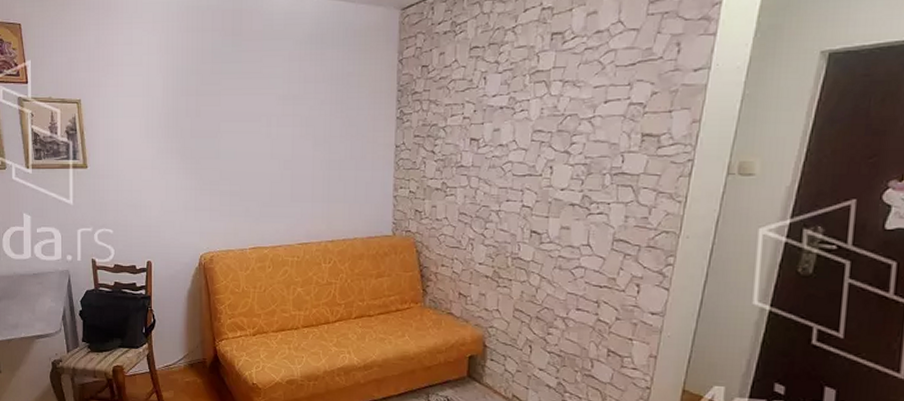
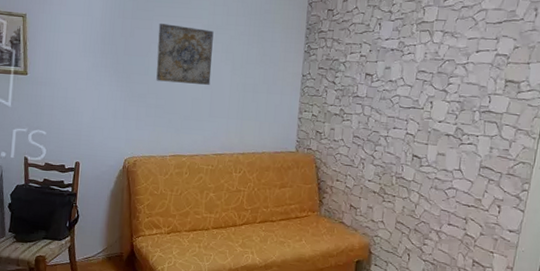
wall art: none [227,97,291,165] -> present [156,22,214,85]

